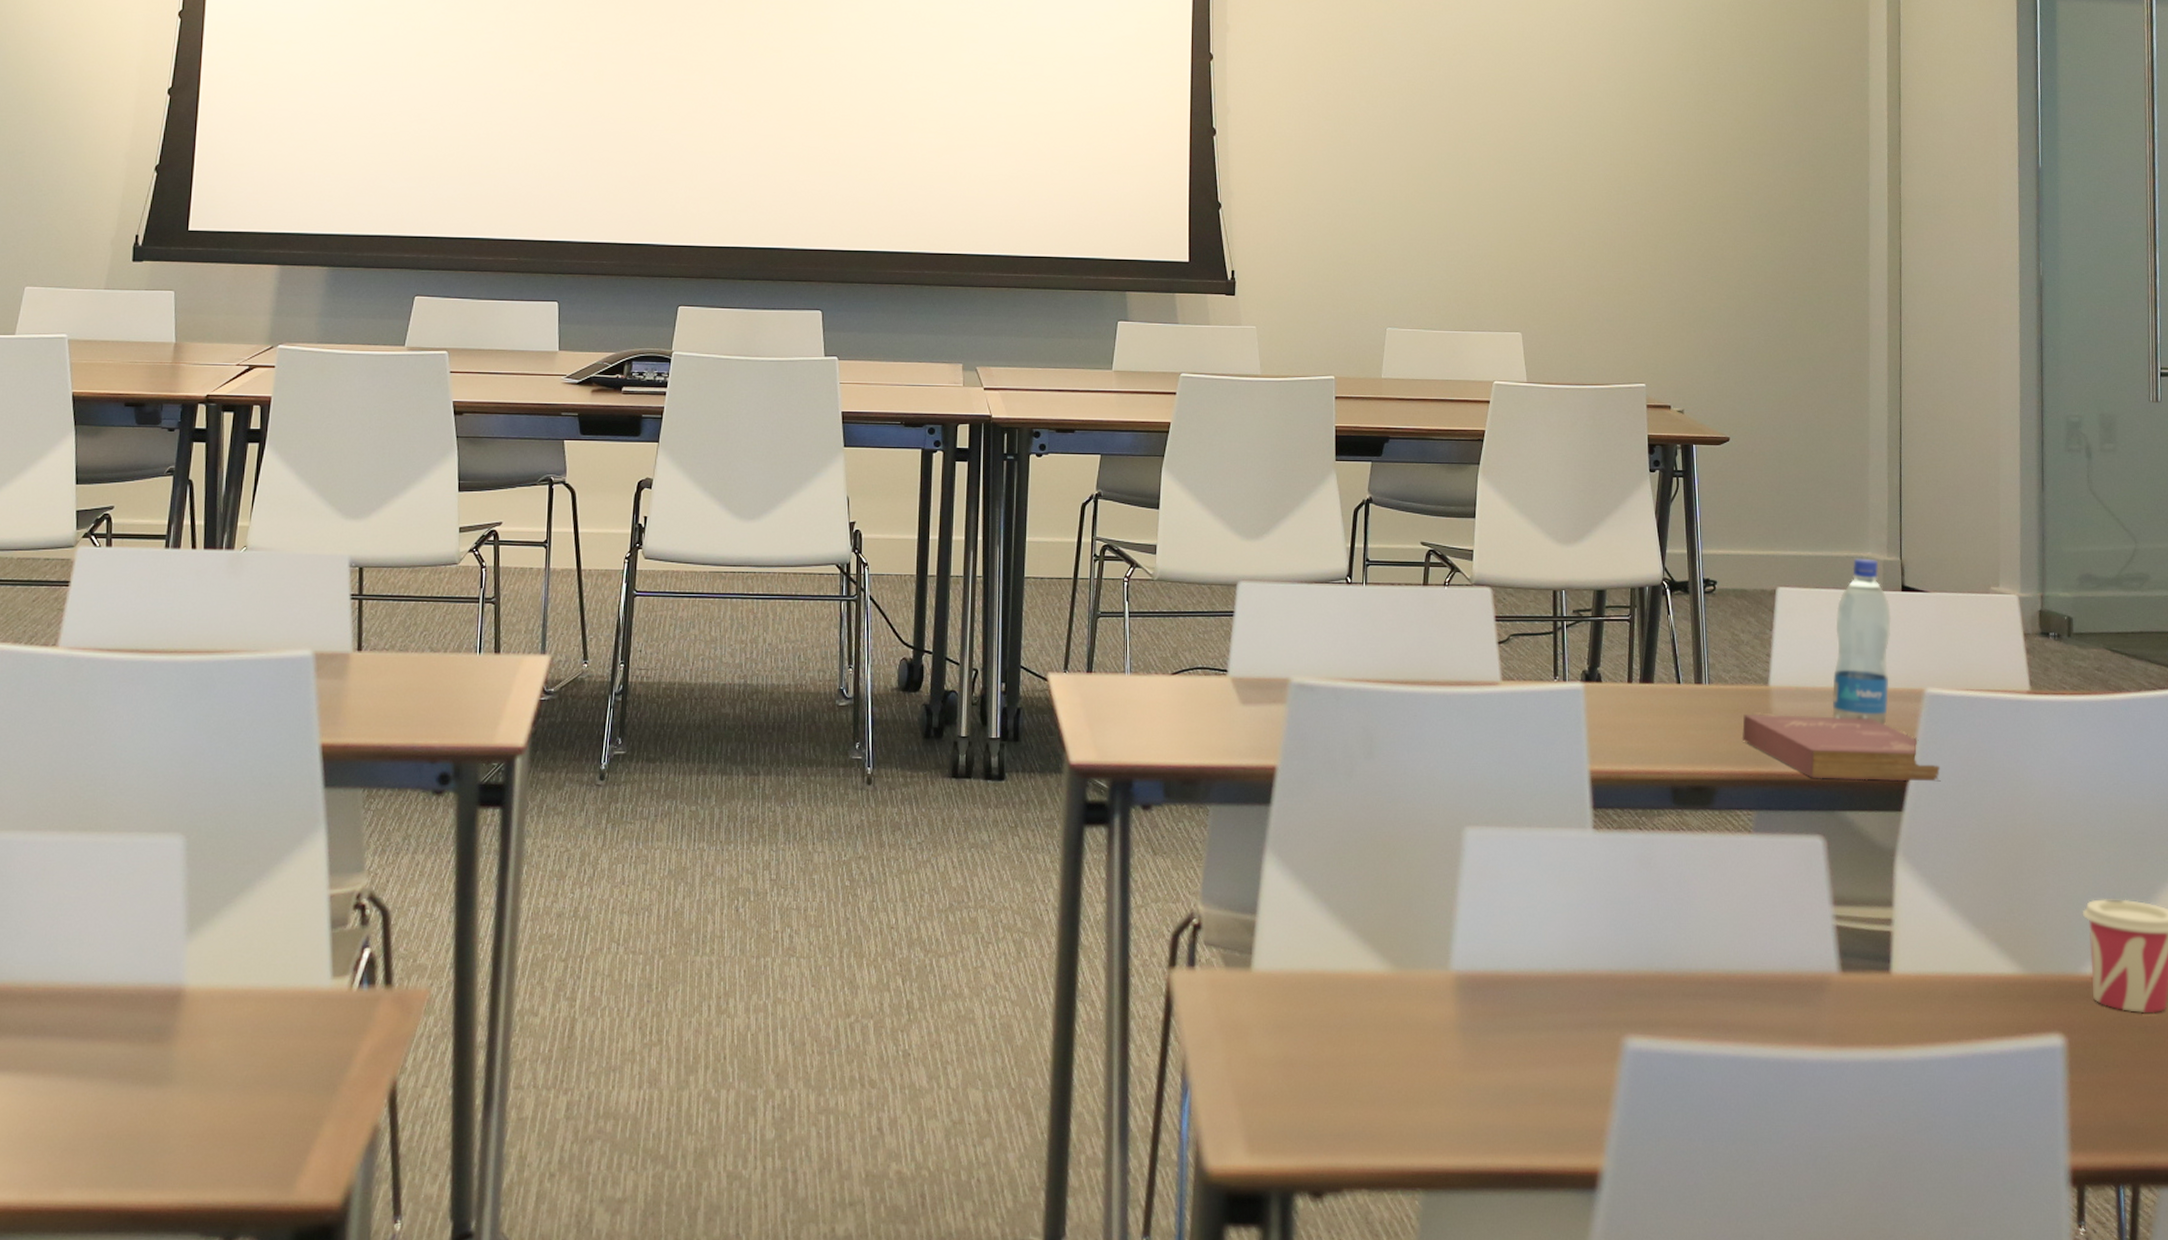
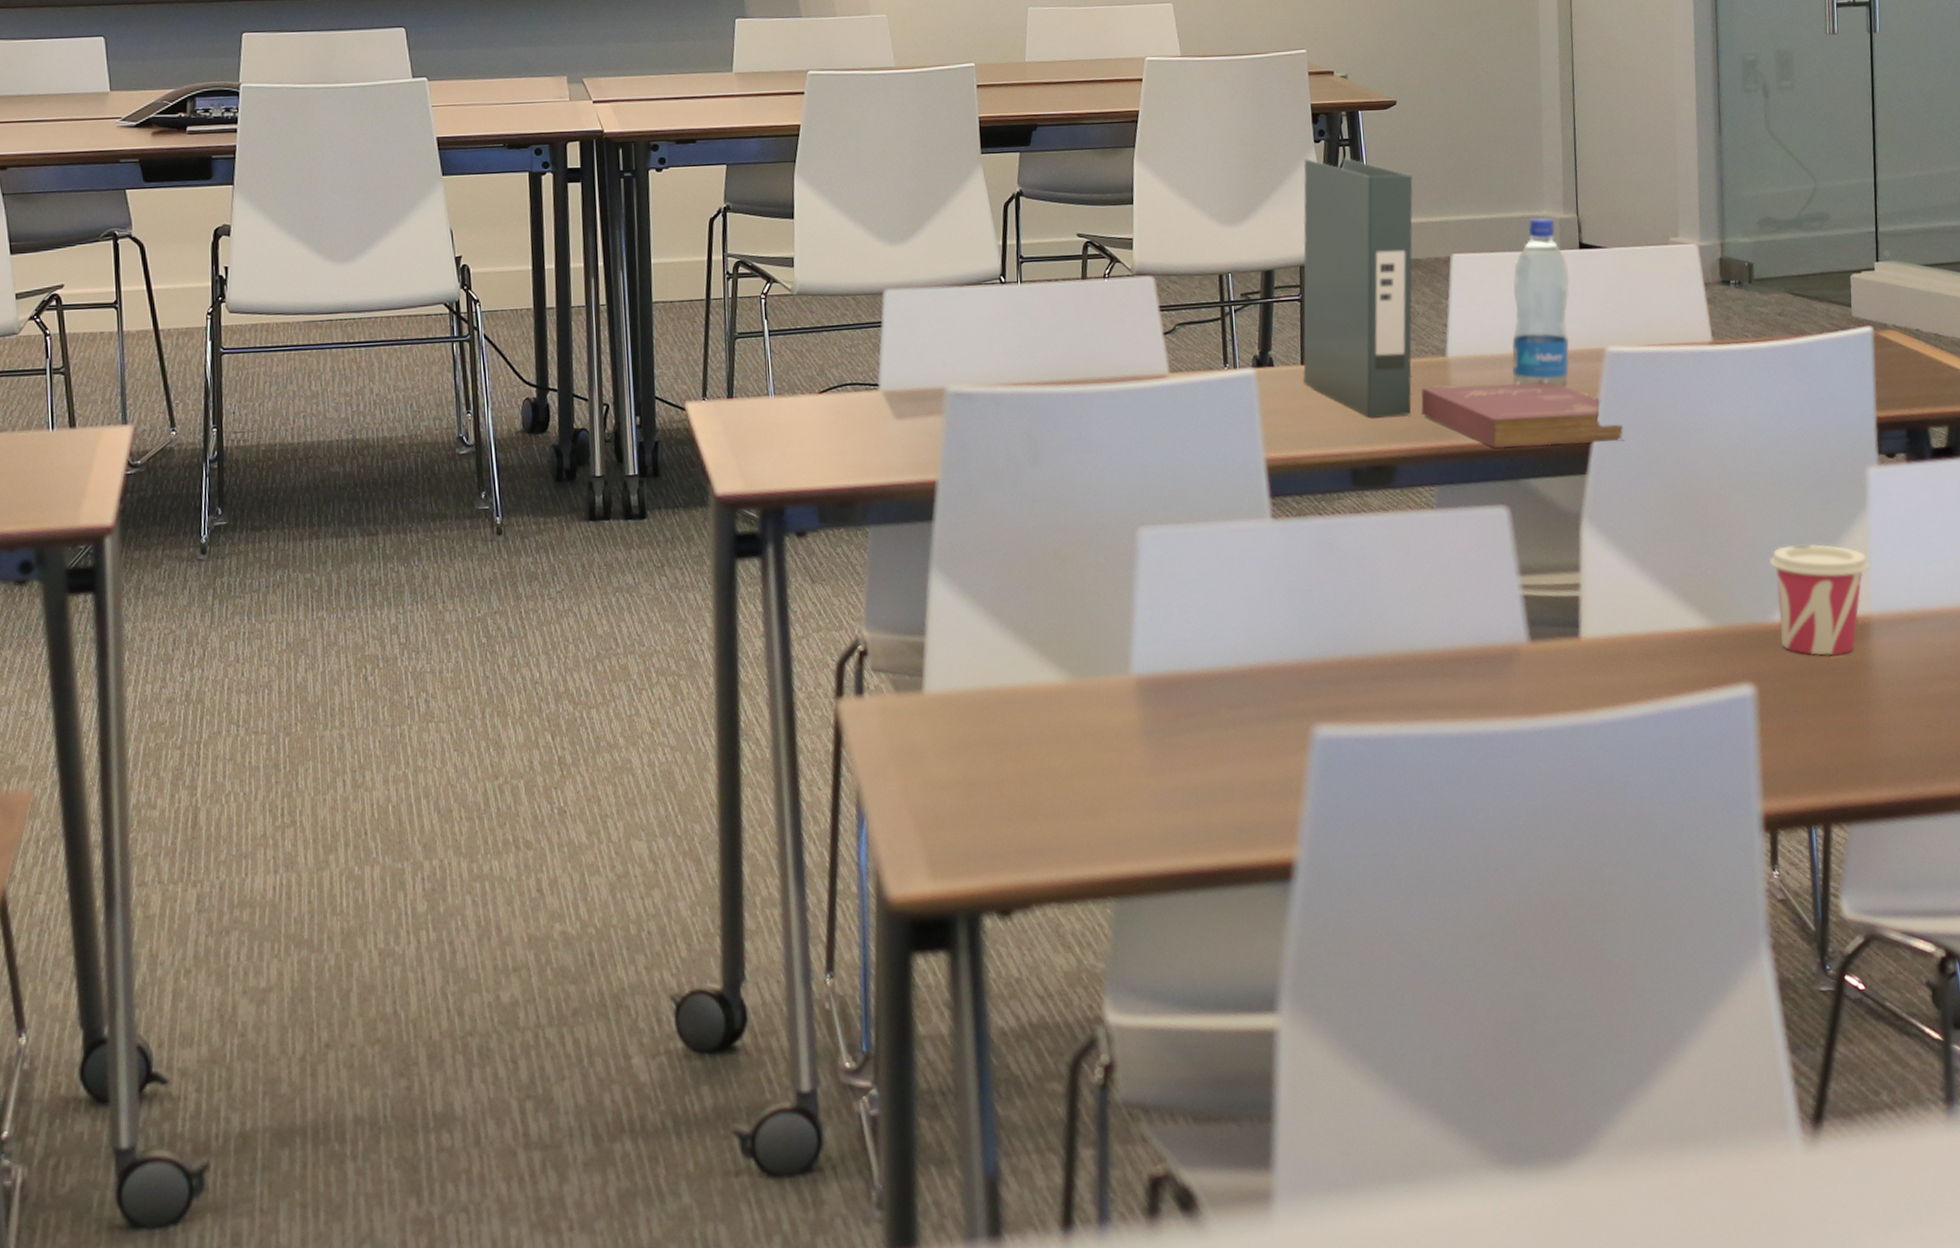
binder: none [1630,487,1742,739] -> present [1303,158,1413,418]

